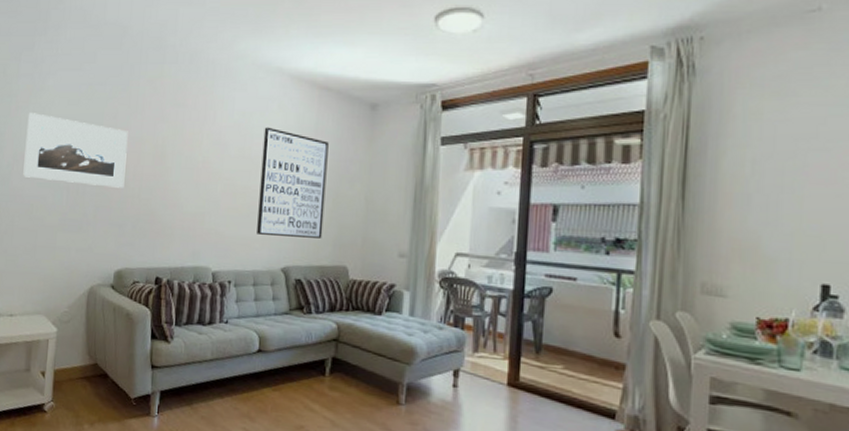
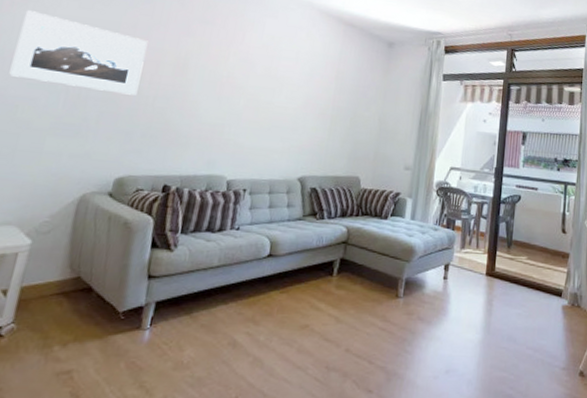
wall art: present [257,127,329,239] -> none [276,51,350,152]

